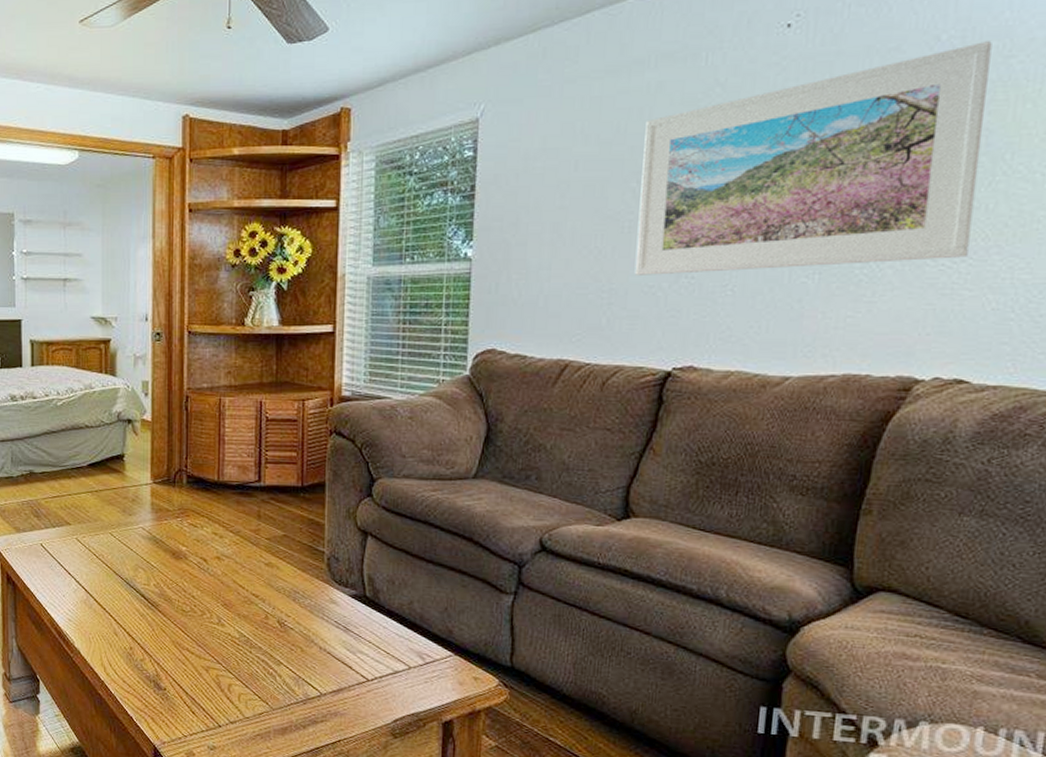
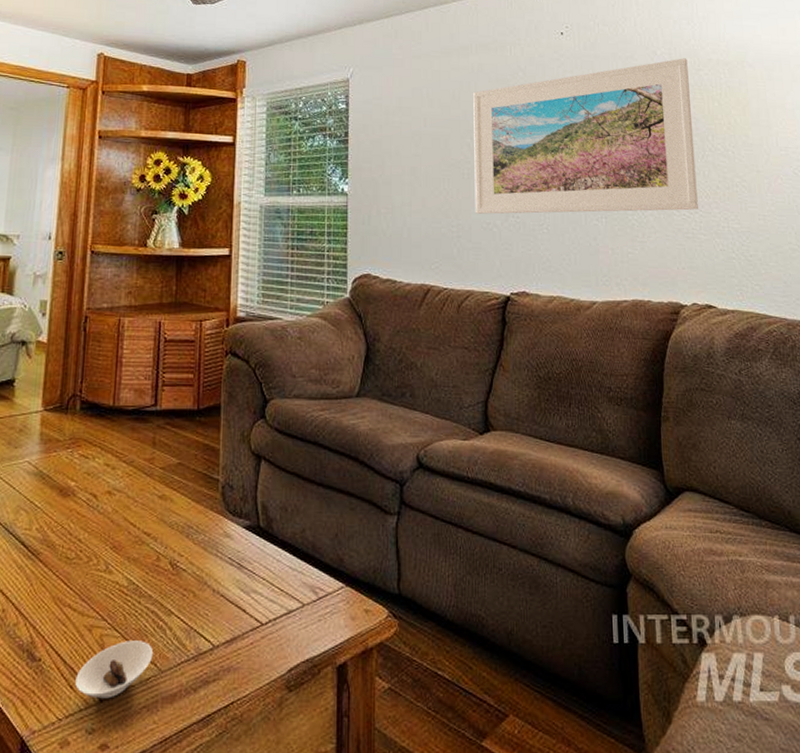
saucer: none [197,682,265,725] -> present [75,641,154,699]

